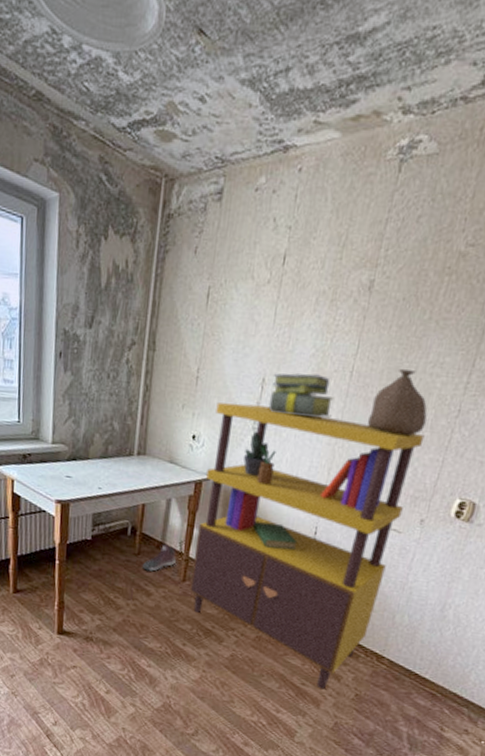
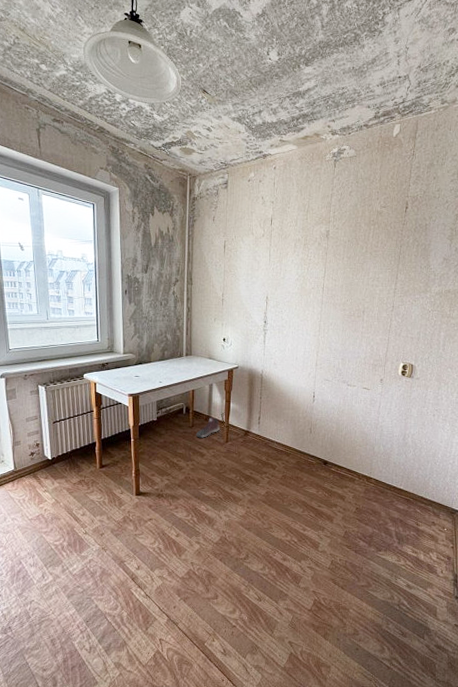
bookcase: present [189,402,425,690] -> none [232,314,375,508]
stack of books: present [268,373,334,418] -> none [272,291,314,319]
bag: present [367,369,427,437] -> none [337,284,374,326]

